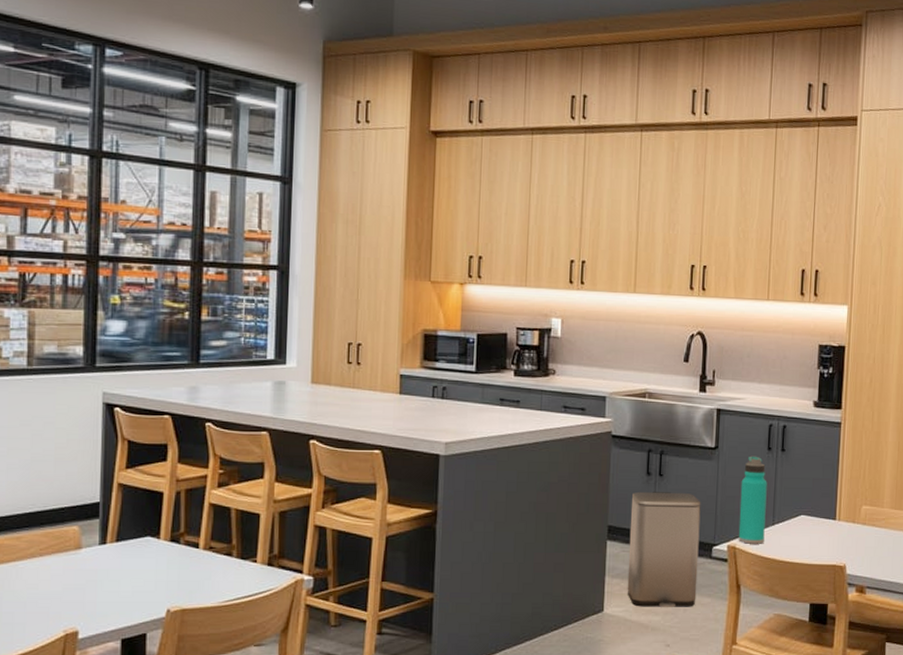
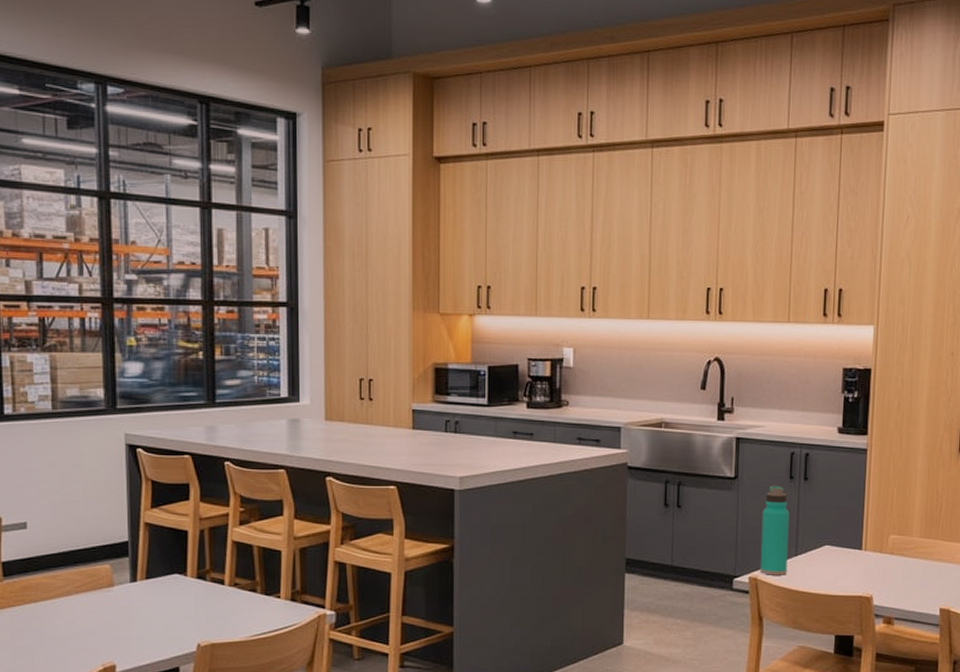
pedal bin: present [627,491,701,607] -> none [646,523,721,640]

